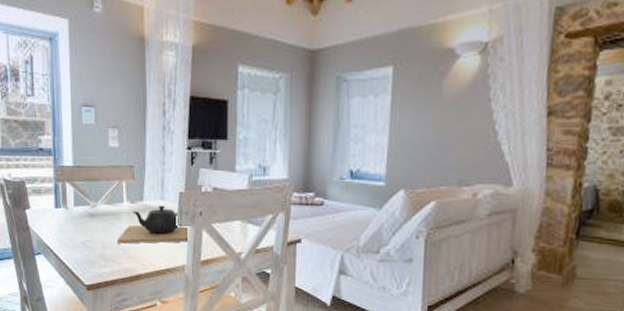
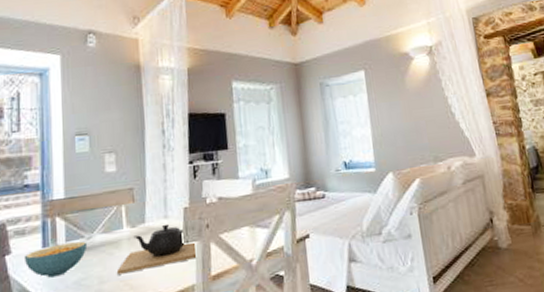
cereal bowl: none [40,207,93,235] -> present [23,241,88,278]

